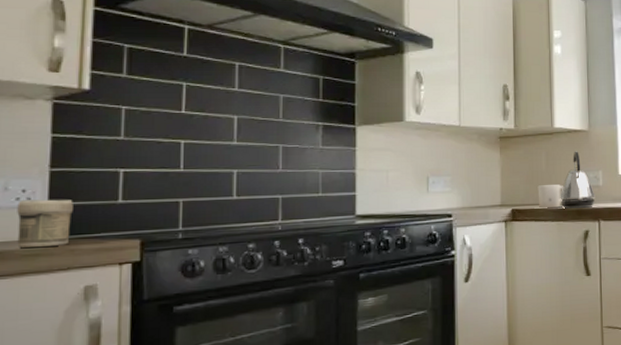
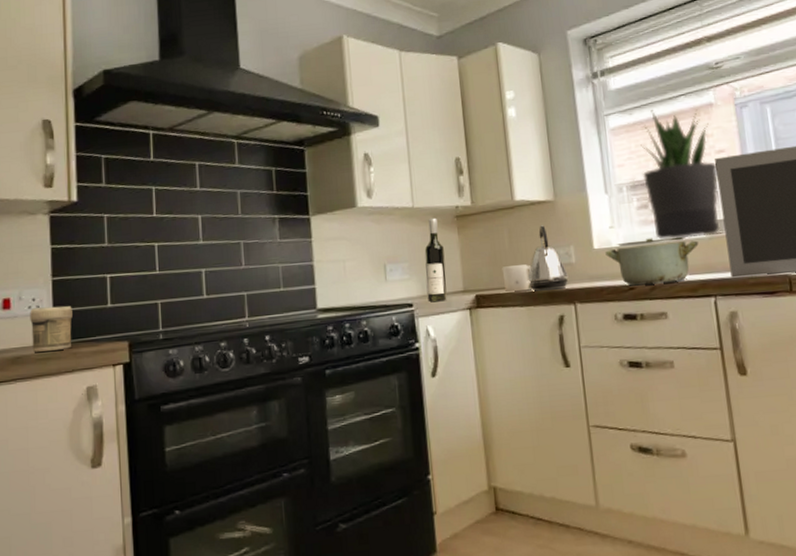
bottle: none [466,137,486,214] -> present [424,217,447,303]

